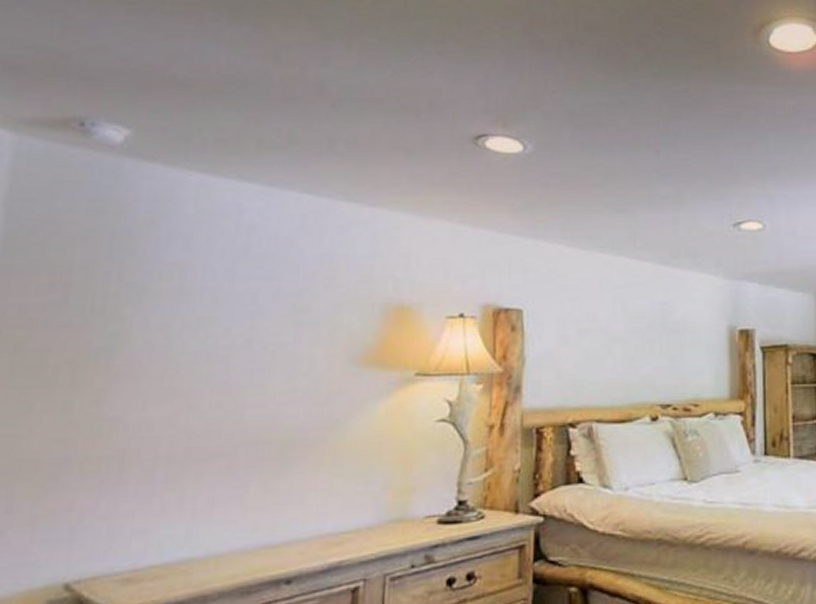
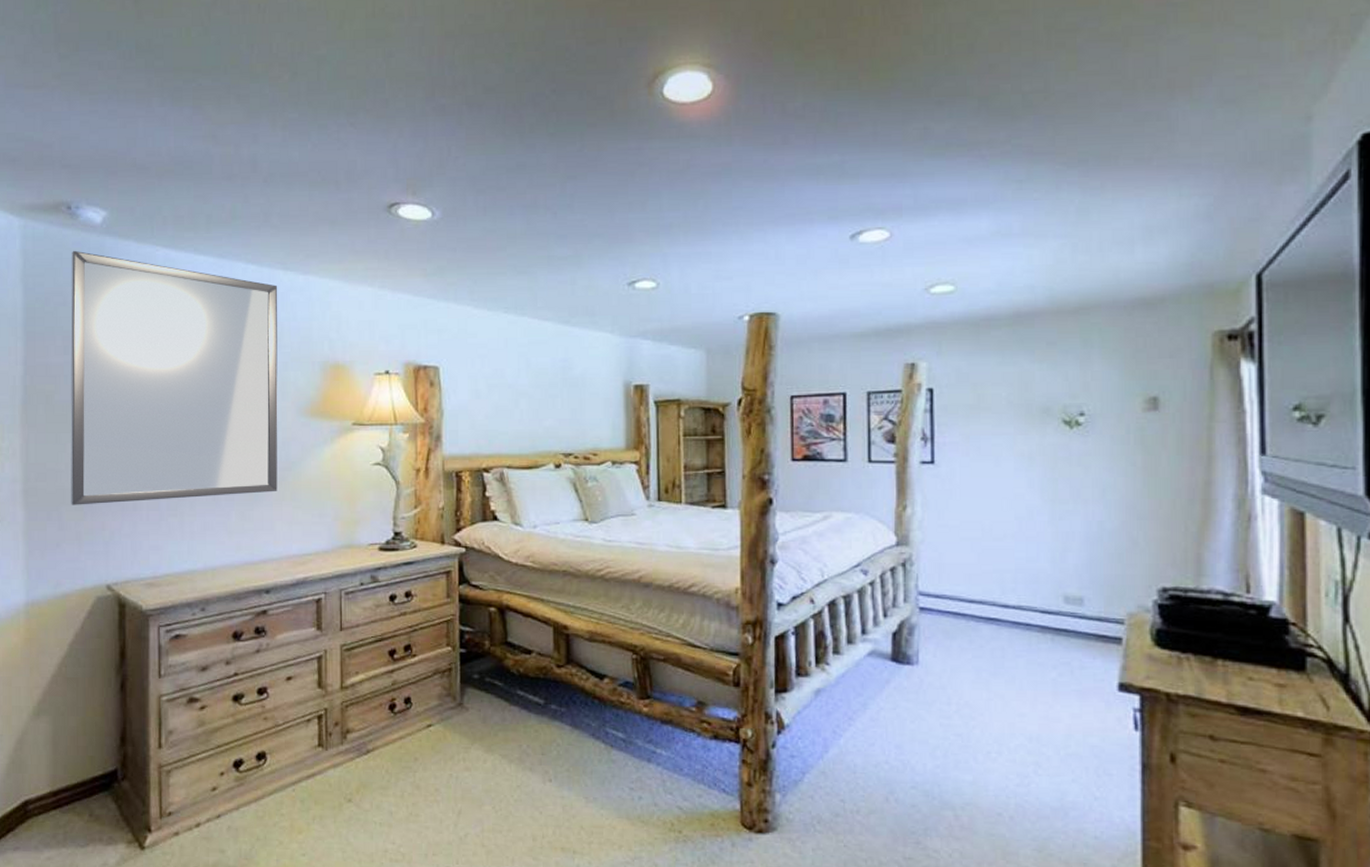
home mirror: none [28,172,337,481] -> present [70,250,278,505]

